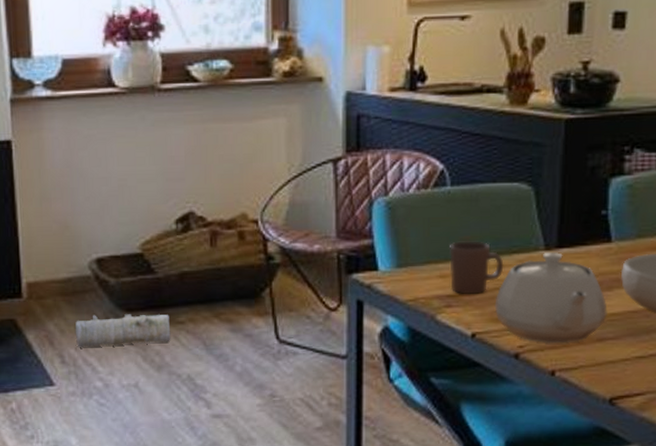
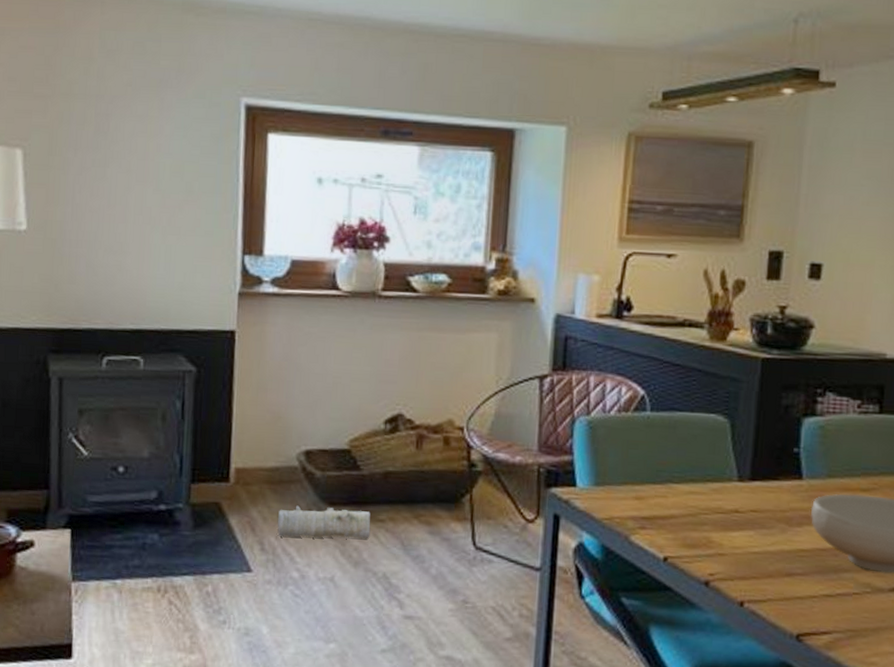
mug: present [449,241,504,294] -> none [645,465,698,519]
teapot: present [494,252,607,344] -> none [687,484,797,575]

